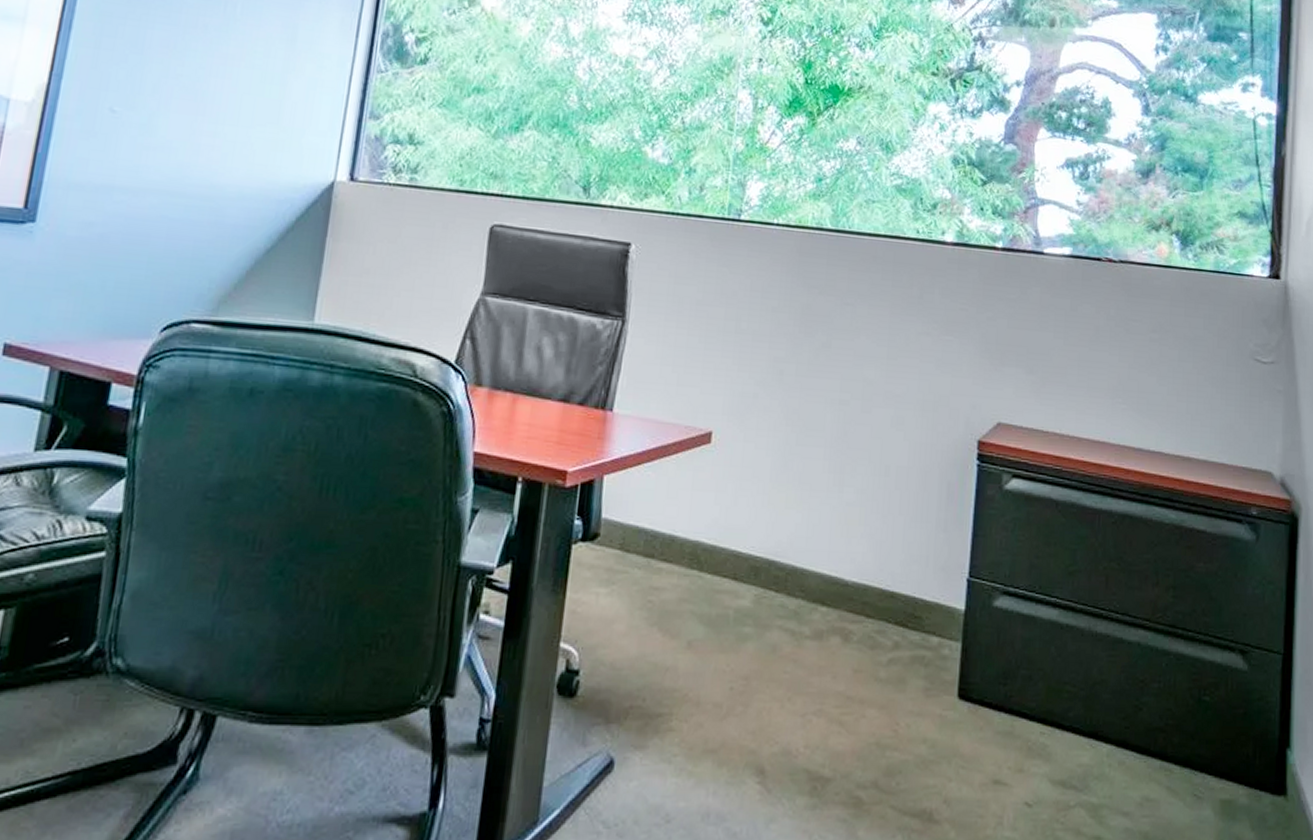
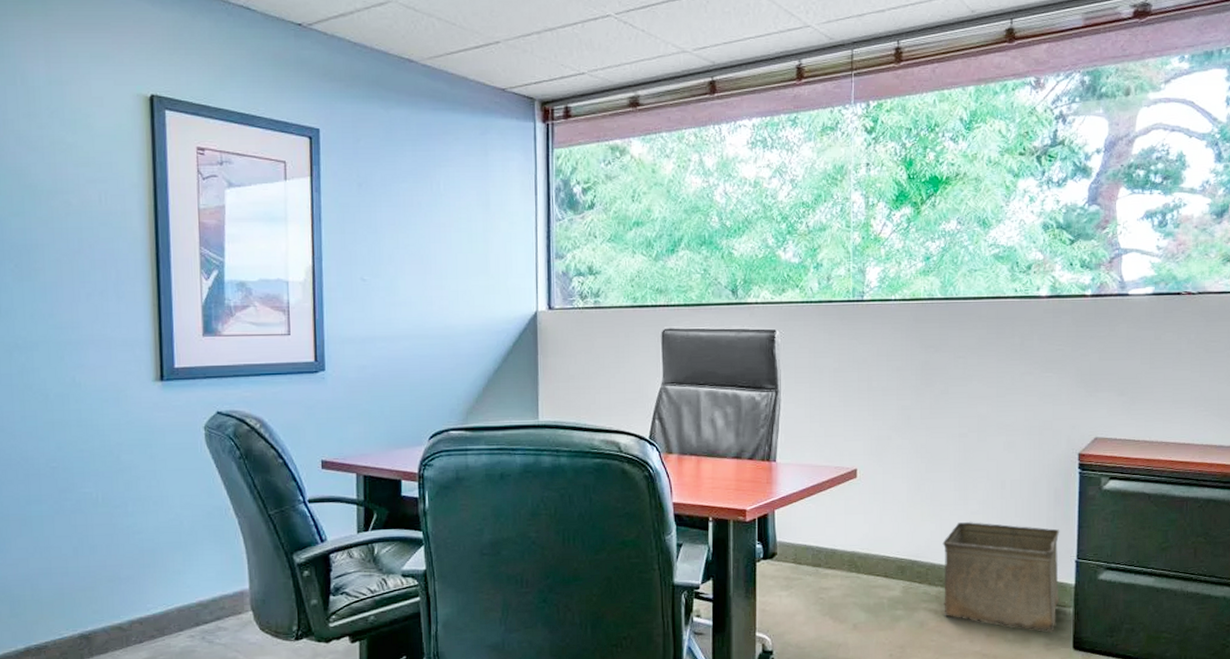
storage bin: none [803,514,951,673] -> present [942,521,1060,632]

